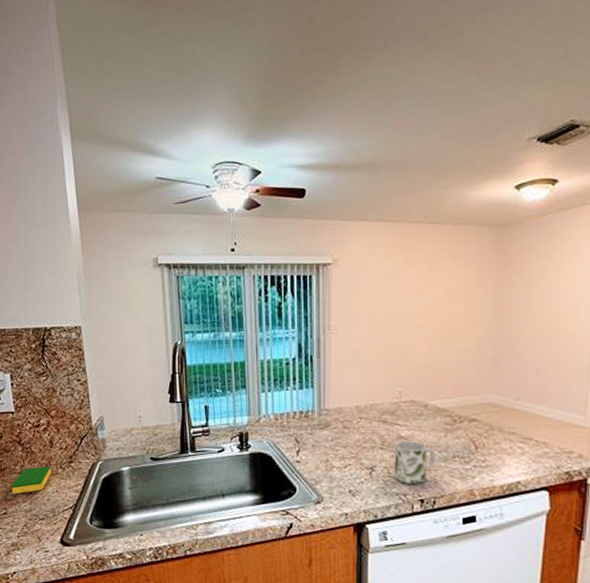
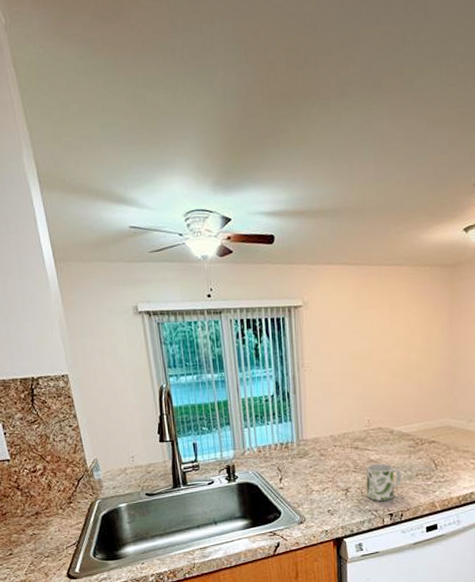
dish sponge: present [12,465,52,495] -> none [14,507,53,537]

